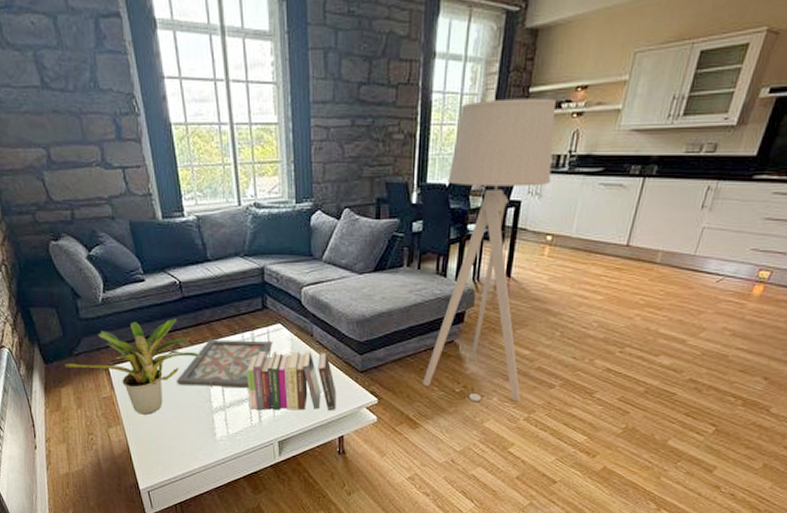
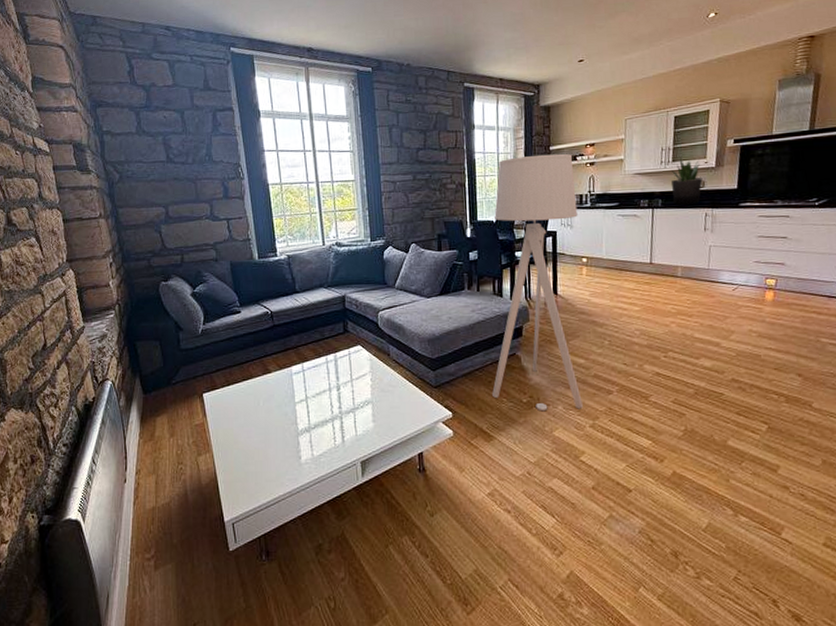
potted plant: present [64,318,204,415] -> none [161,344,291,440]
decorative tray: present [177,339,273,387] -> none [265,361,354,409]
books: present [246,350,337,411] -> none [330,369,415,431]
planter: none [670,111,718,174] -> present [672,158,703,205]

